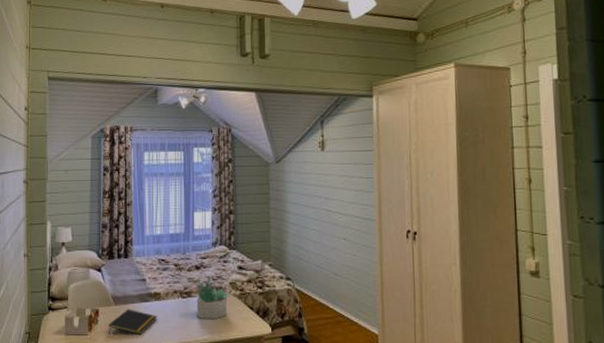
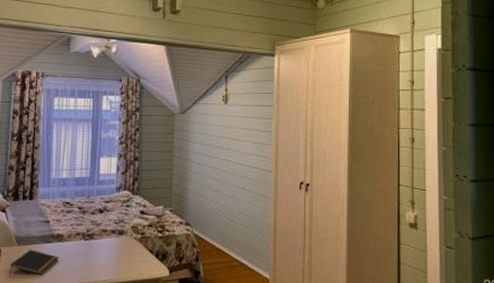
succulent plant: present [196,276,230,320] -> none [98,220,131,262]

